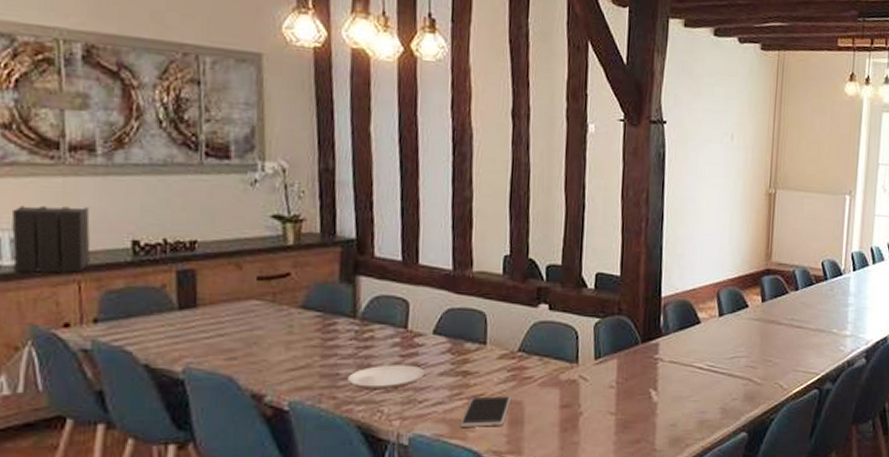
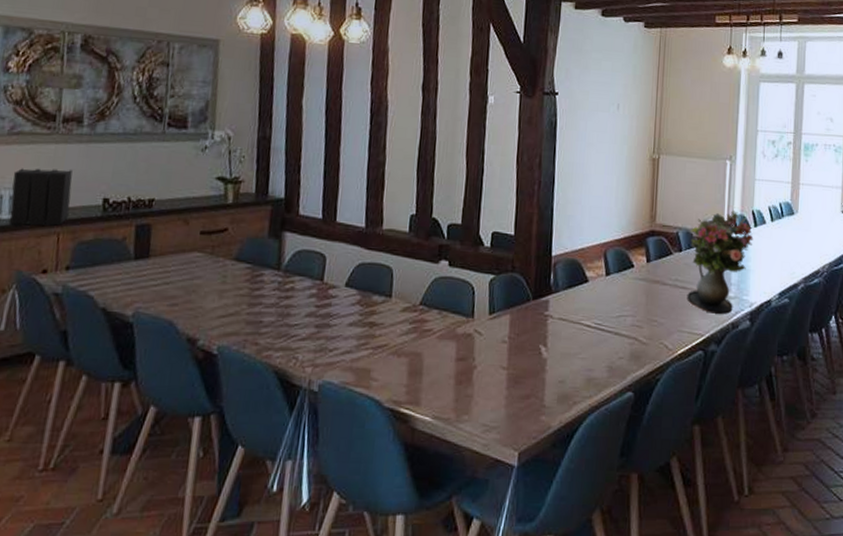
plate: present [348,364,426,389] -> none [269,314,337,337]
tablet: present [460,396,512,427] -> none [364,347,412,377]
bouquet: none [802,247,872,352] -> present [687,210,754,314]

